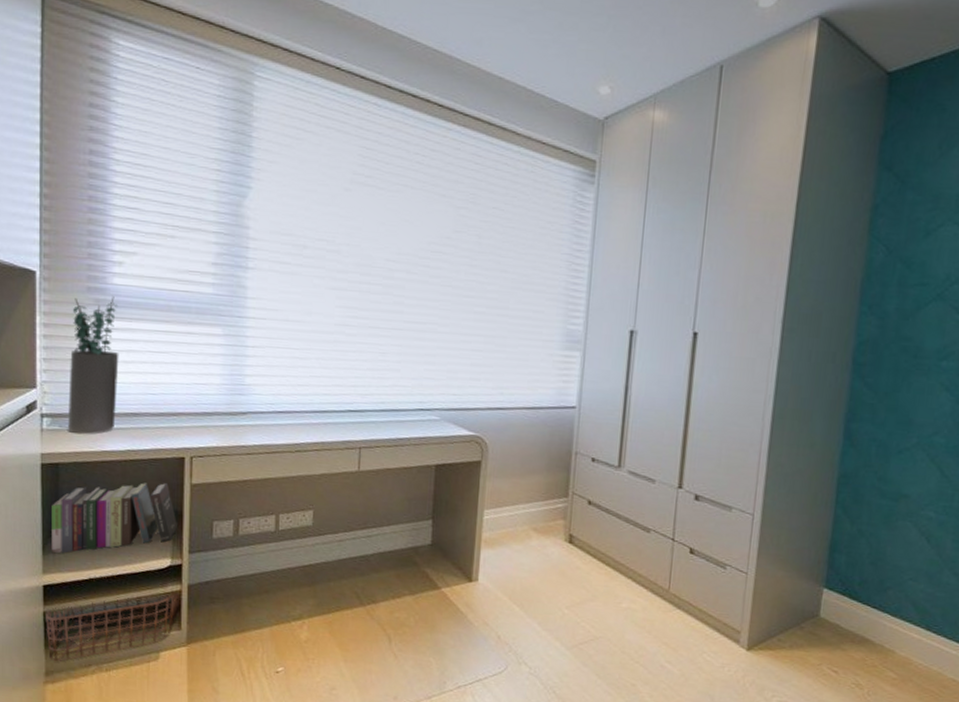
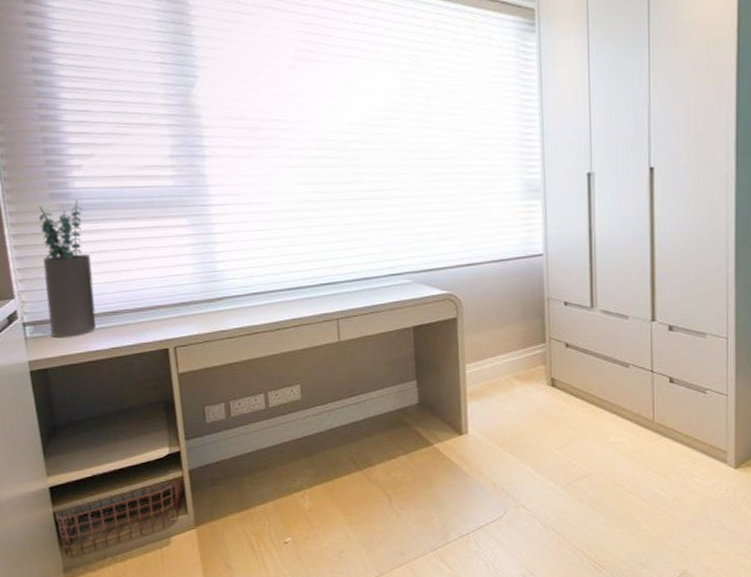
books: present [51,482,177,554] -> none [46,374,171,456]

